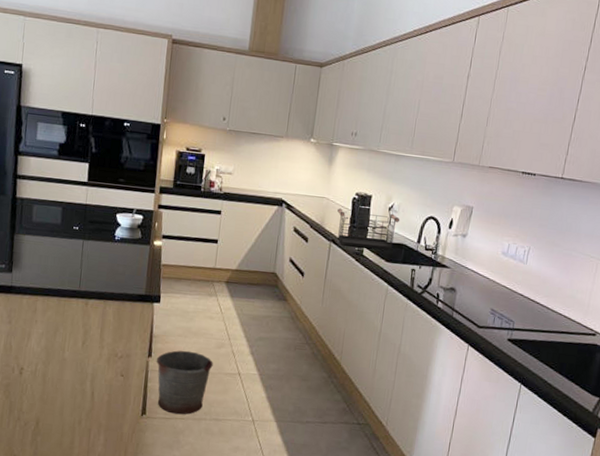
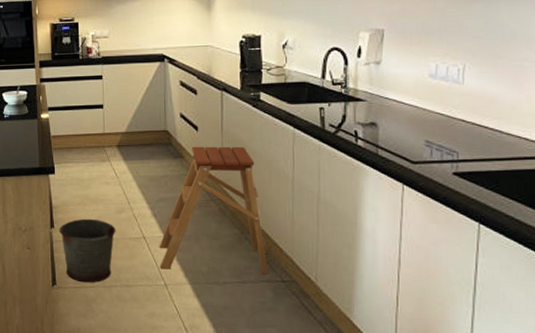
step ladder: none [249,291,350,417] -> present [159,146,269,274]
dish rack: present [337,208,399,251] -> none [225,51,297,93]

